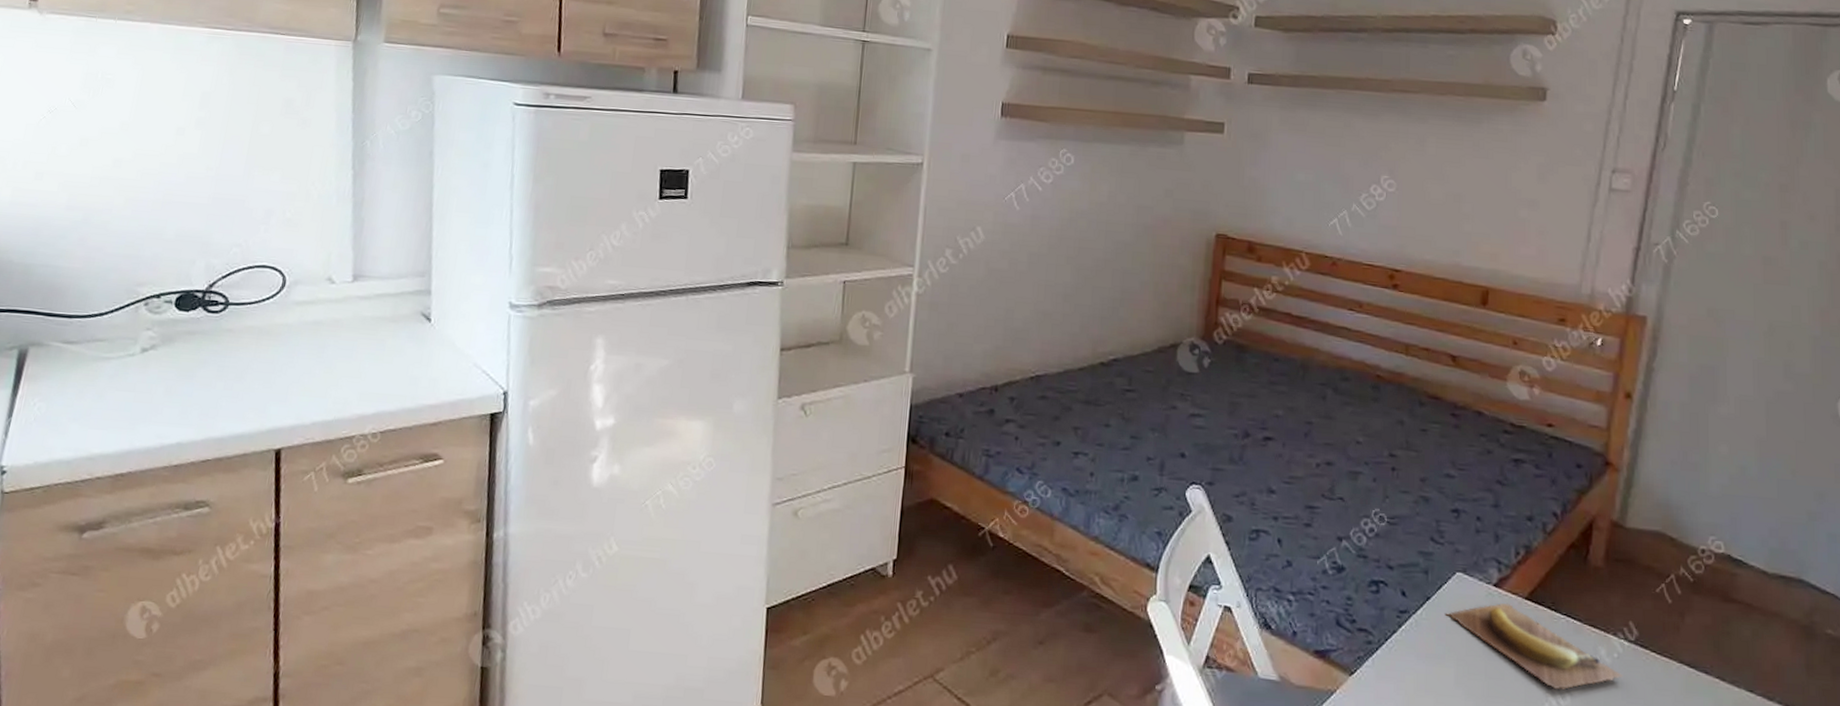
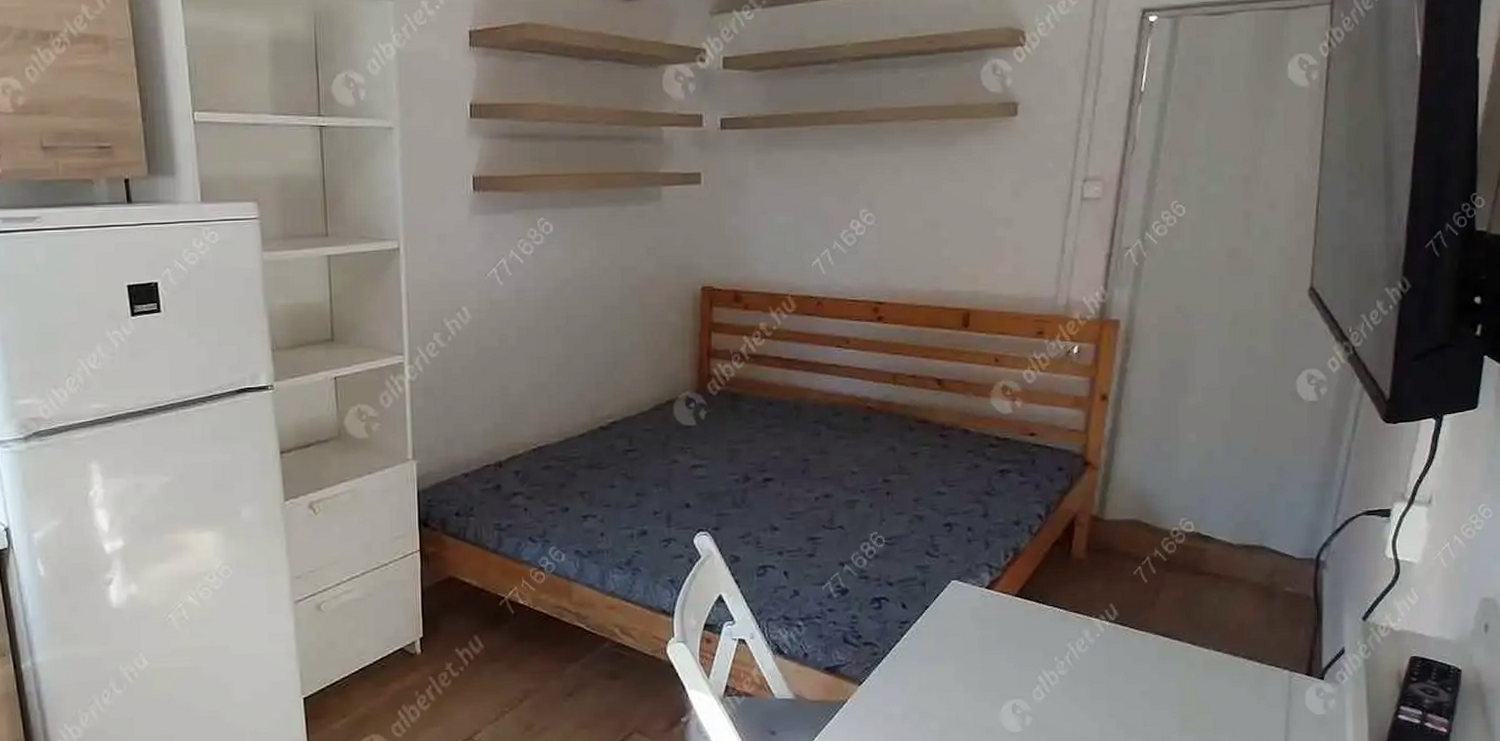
banana: present [1445,603,1624,690] -> none [943,603,1106,673]

